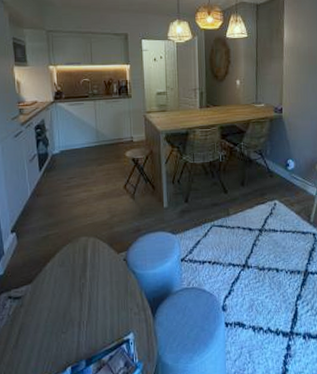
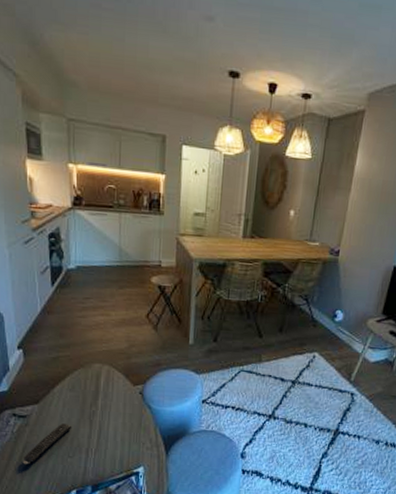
remote control: none [19,299,64,347] -> present [22,423,72,465]

